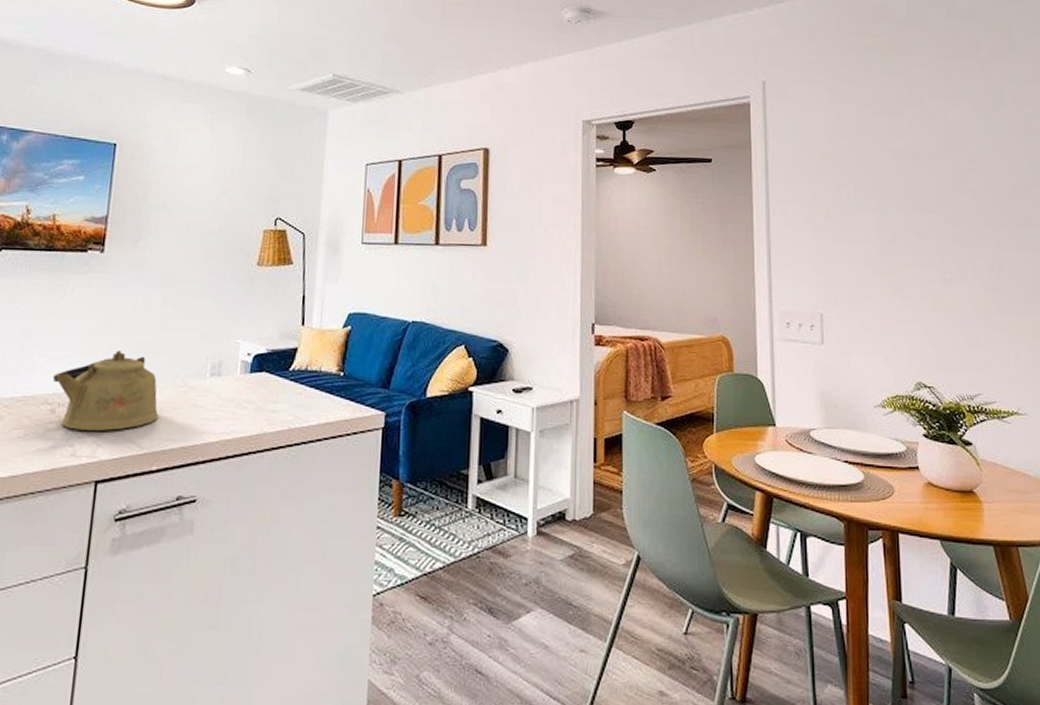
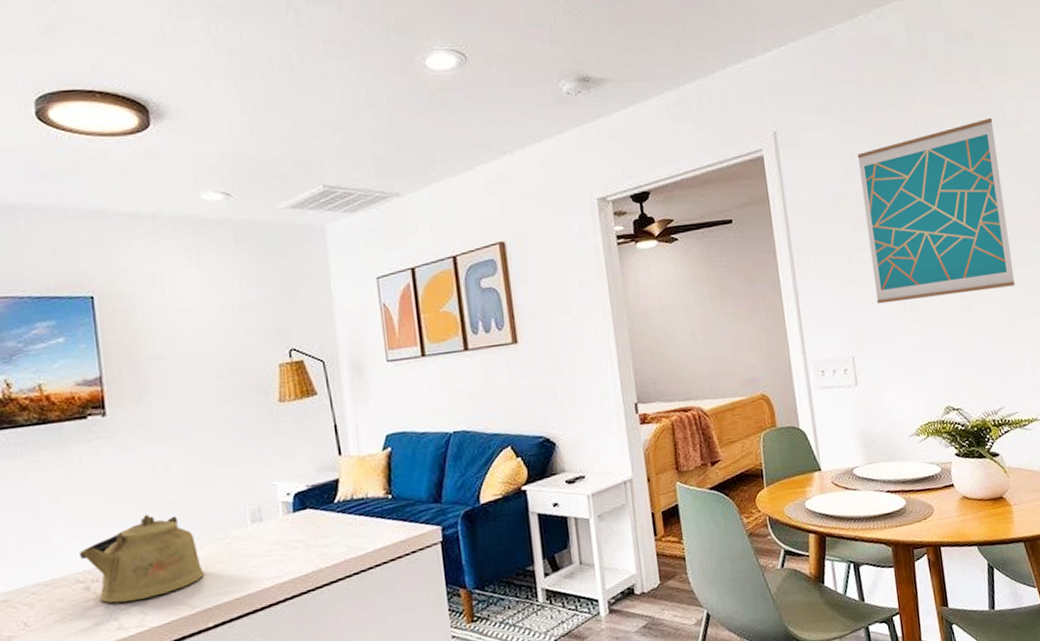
wall art: none [845,96,1003,268] -> present [857,117,1016,304]

